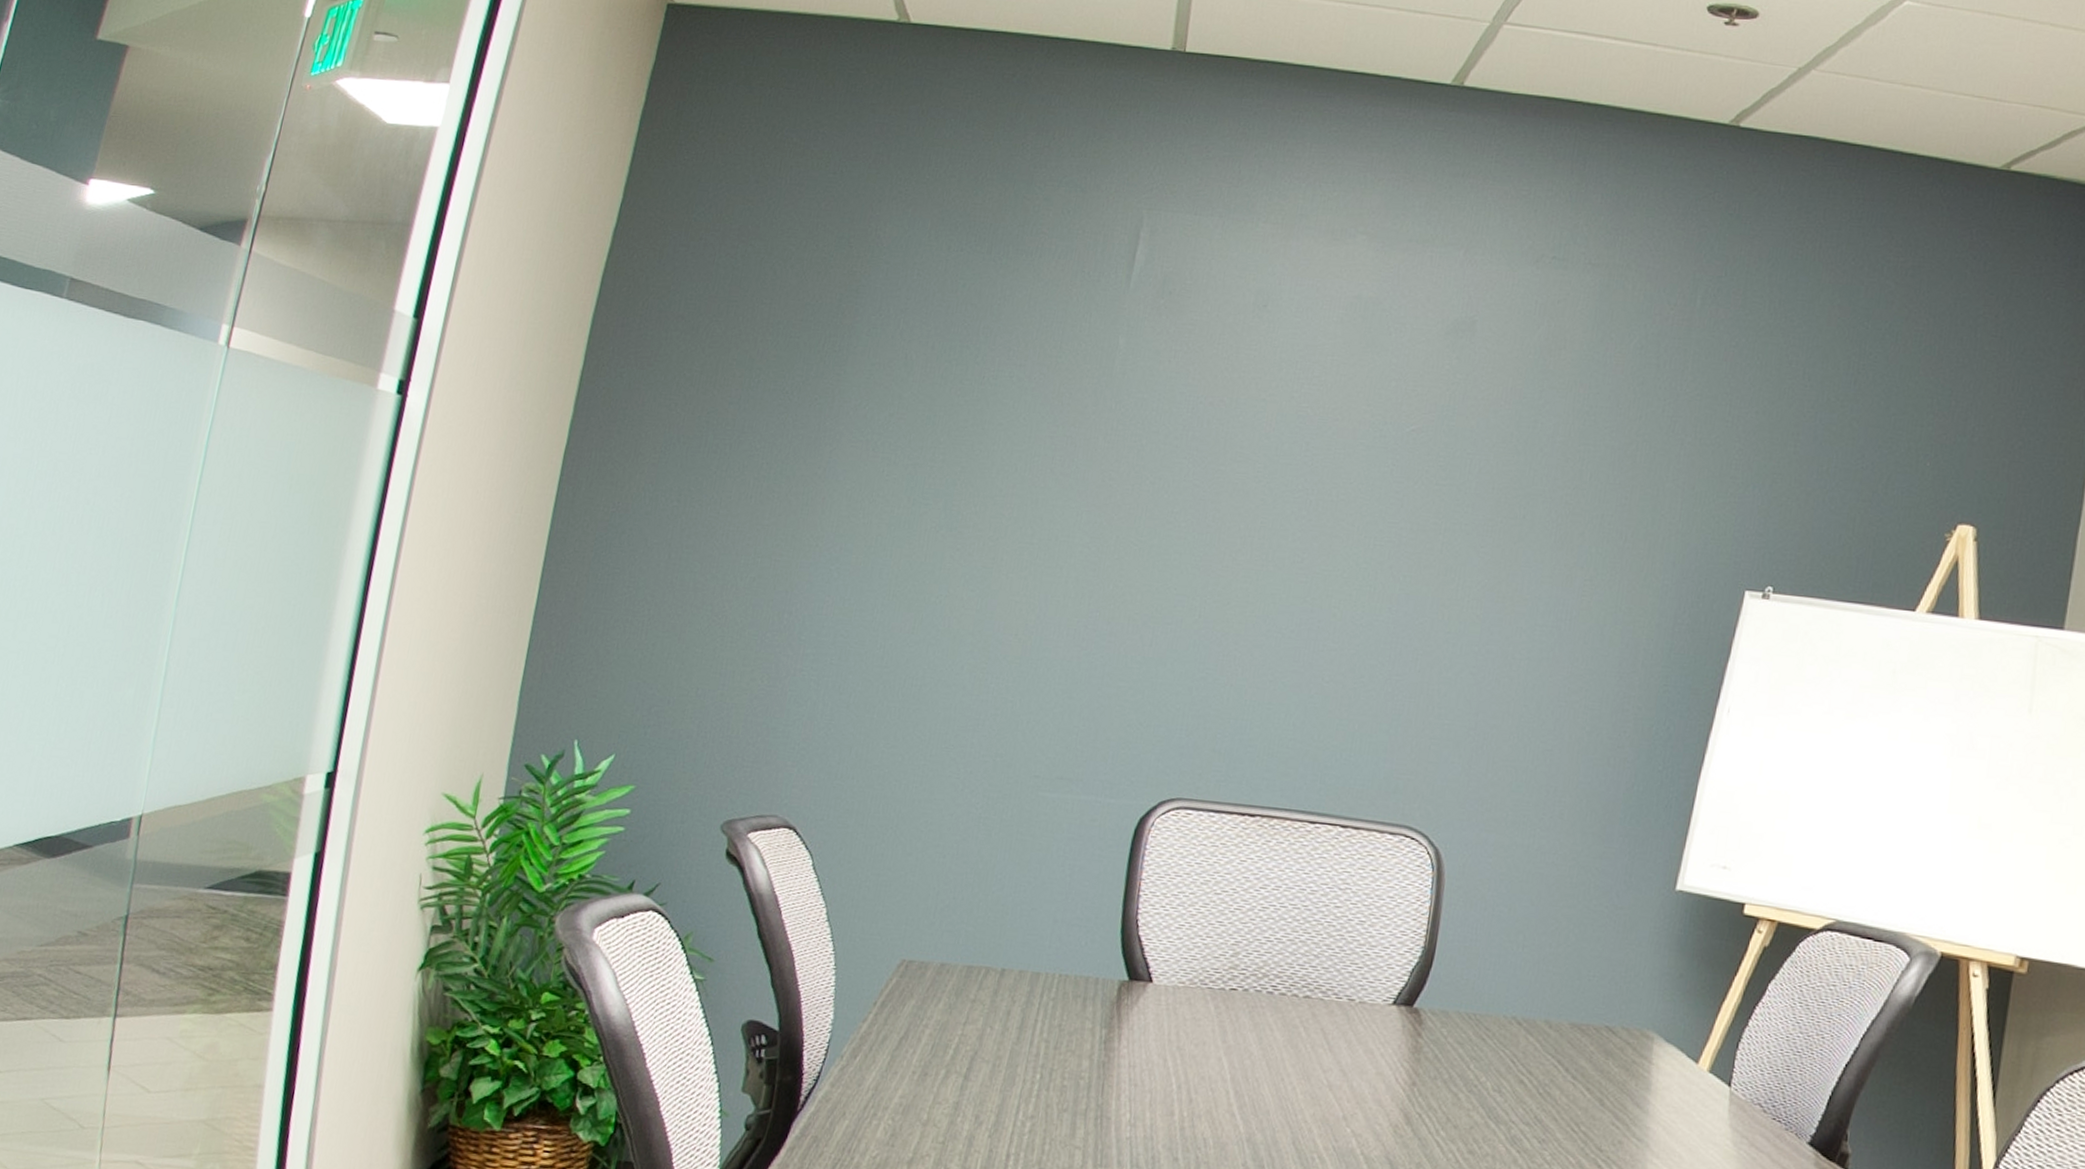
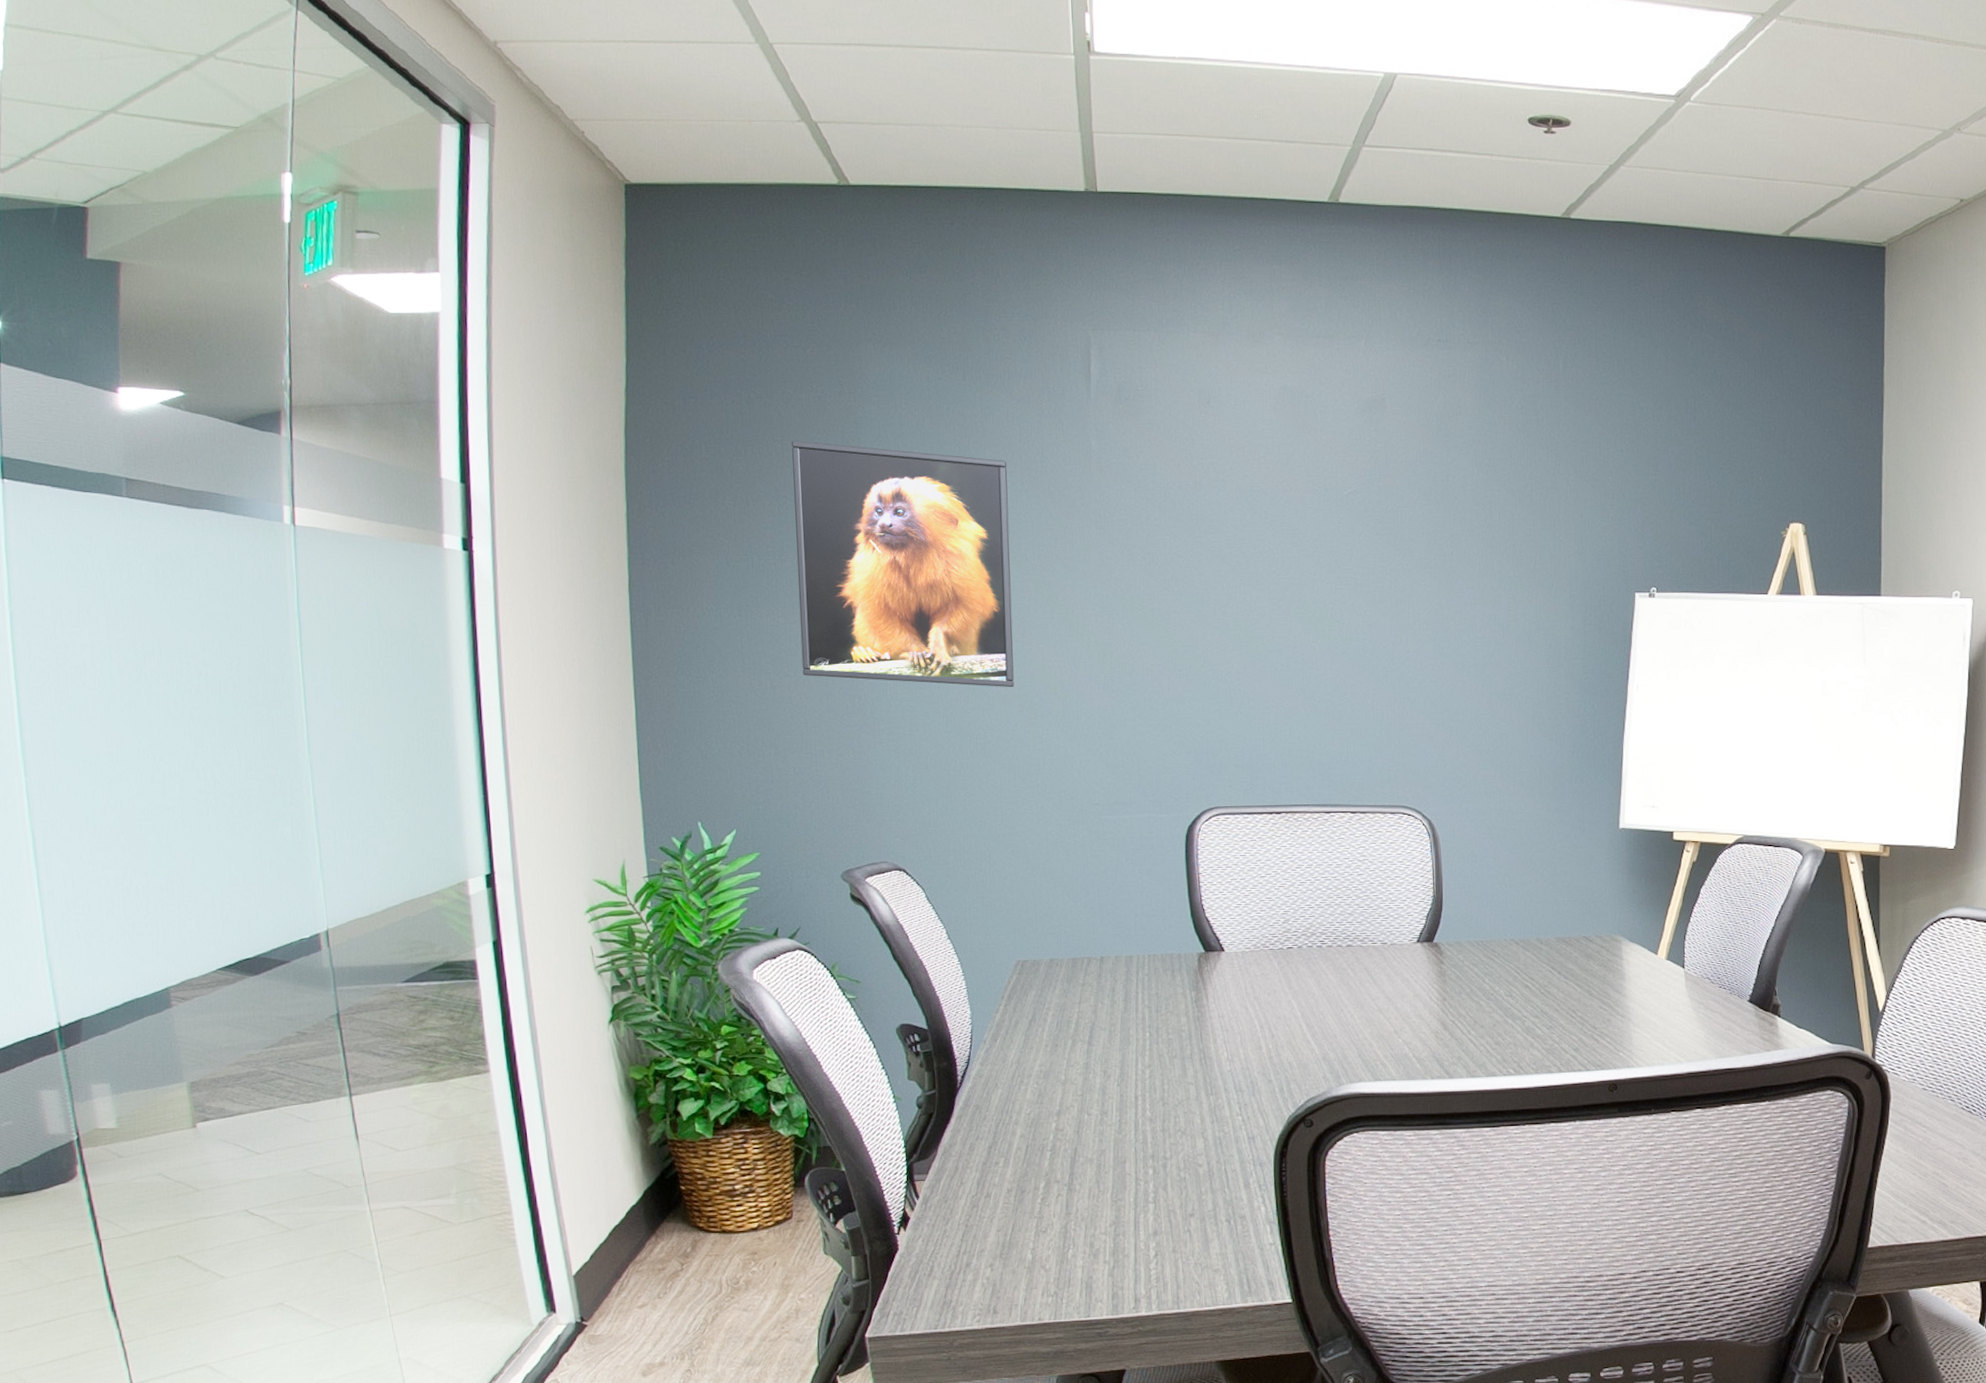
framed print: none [732,305,1018,622] -> present [792,440,1014,688]

